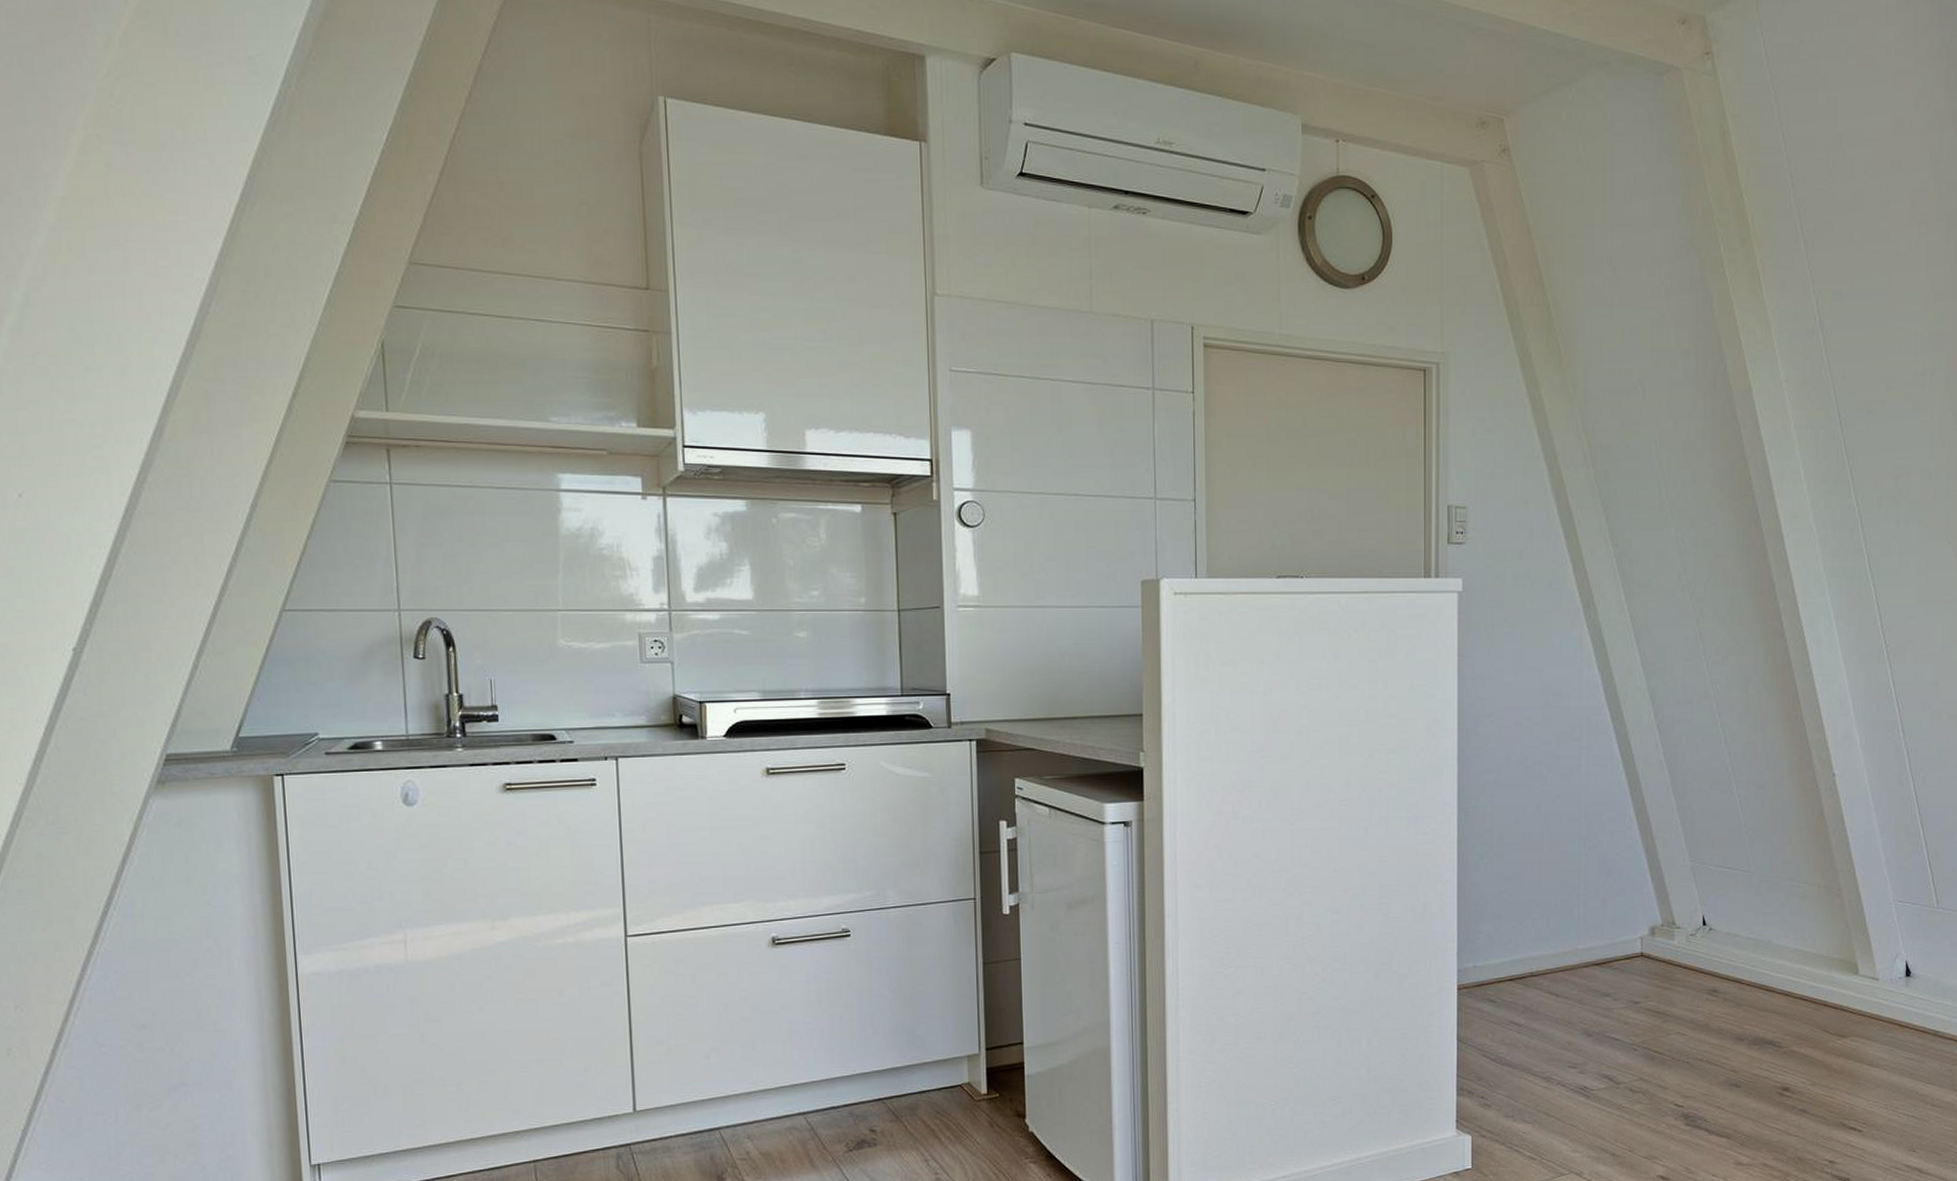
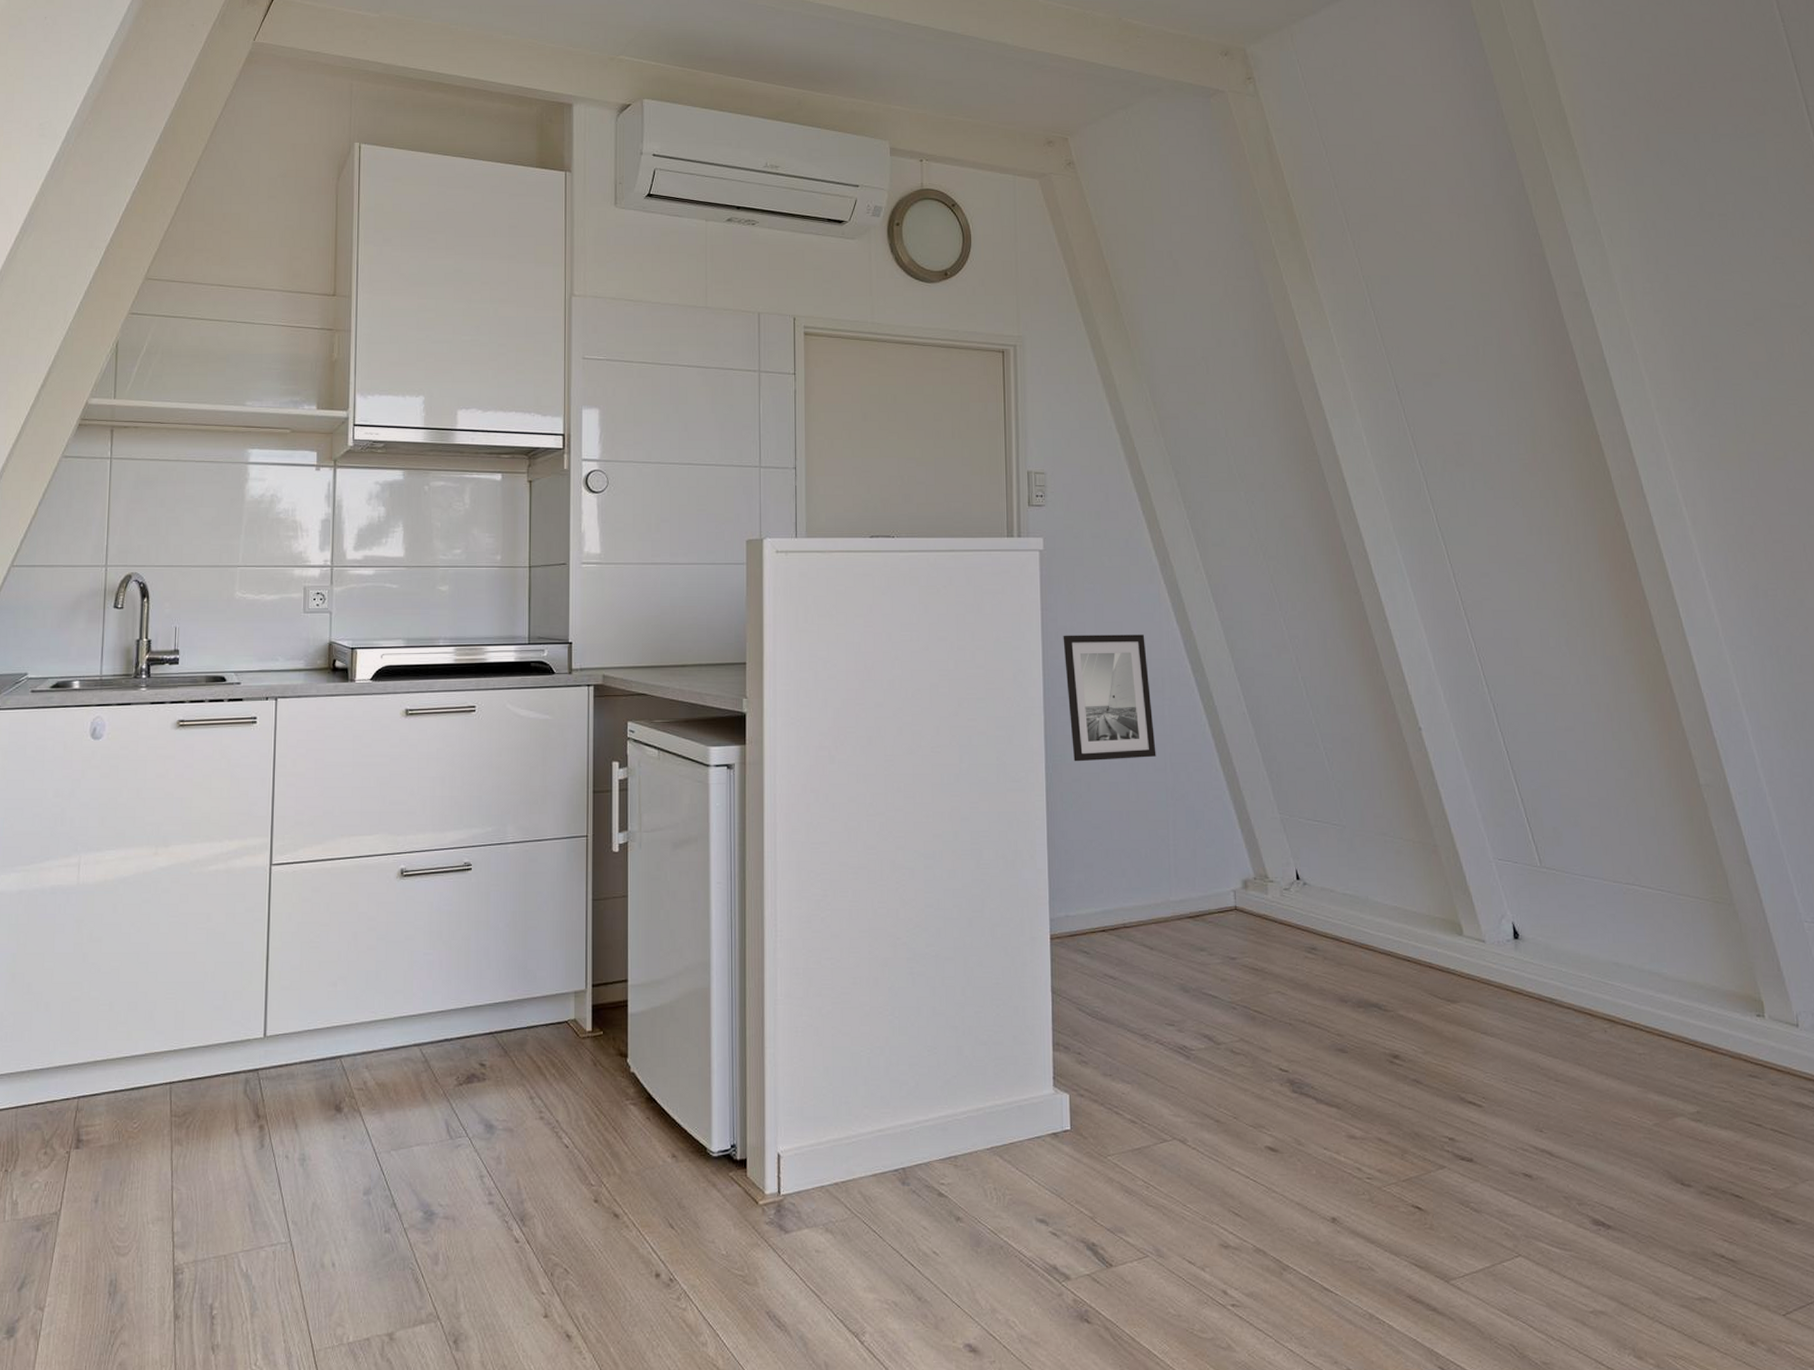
wall art: none [1480,681,1571,813] -> present [1063,634,1156,762]

